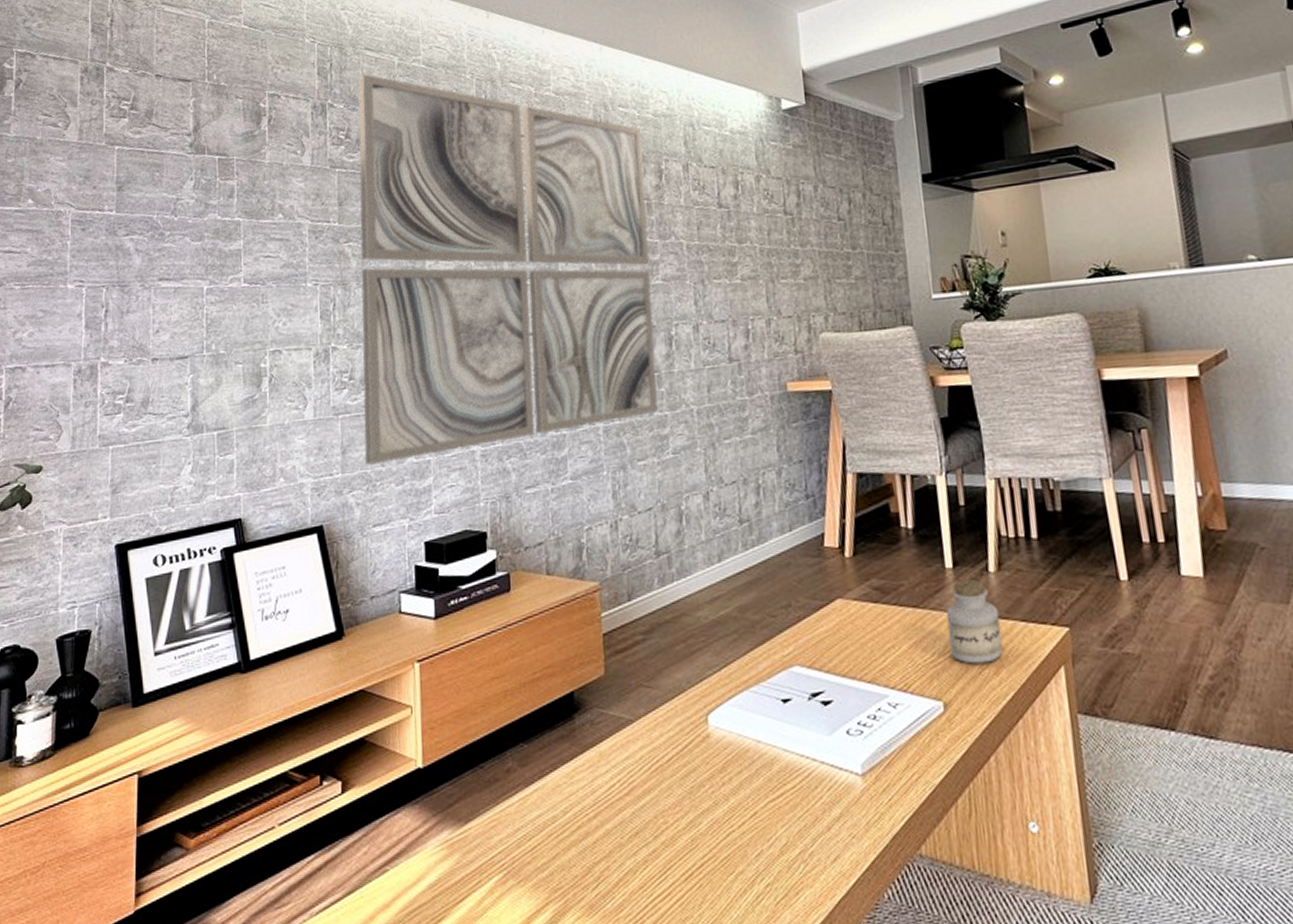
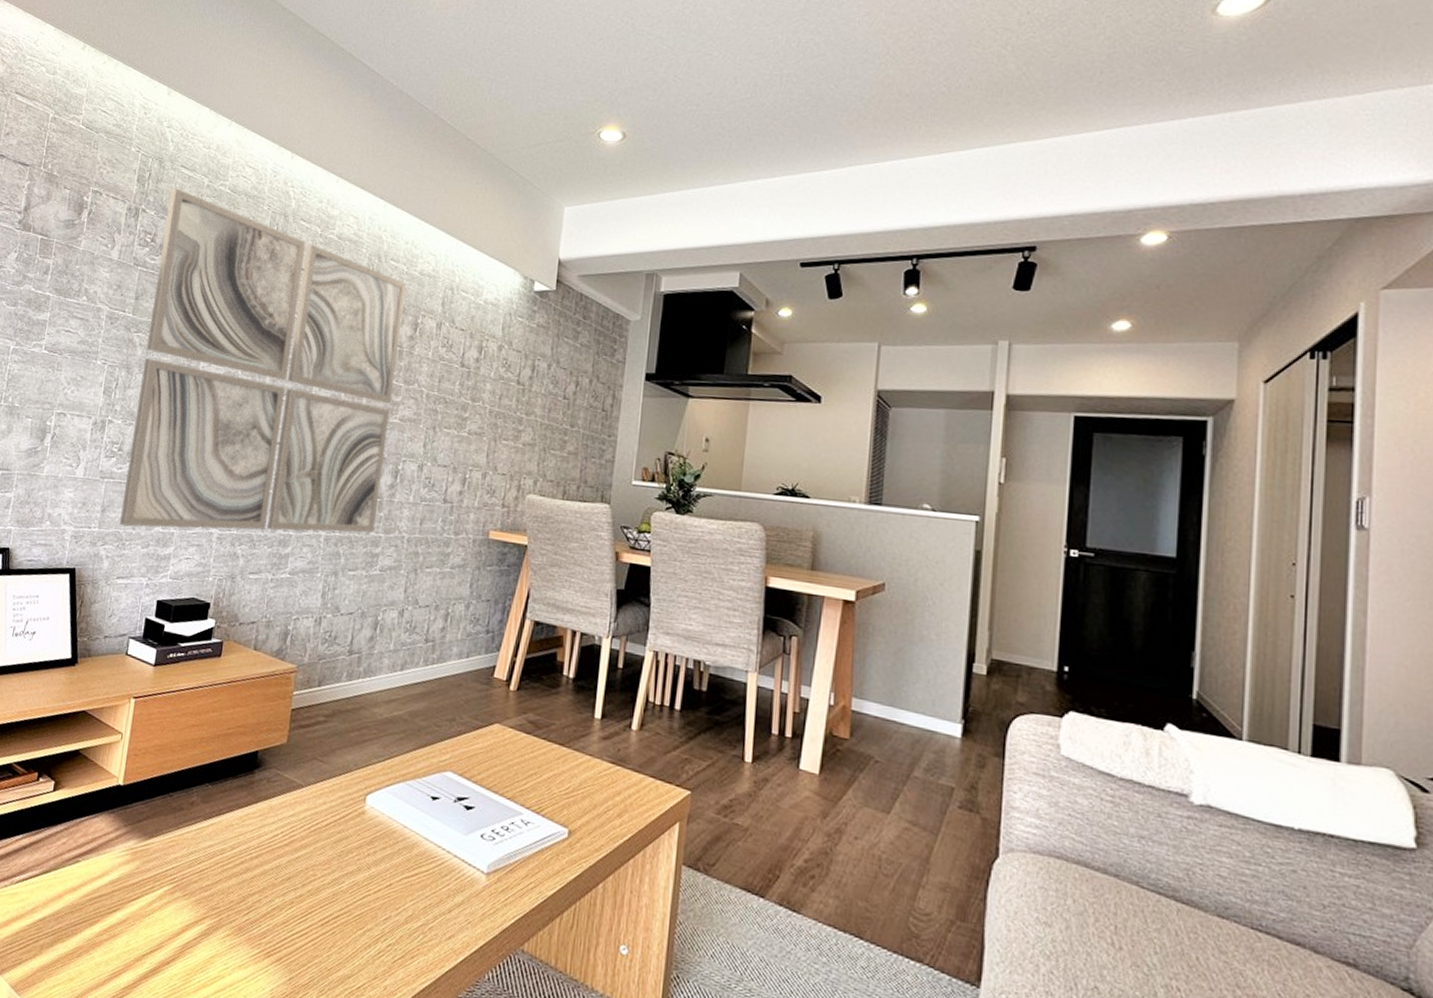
jar: present [946,580,1003,664] -> none [584,731,633,806]

